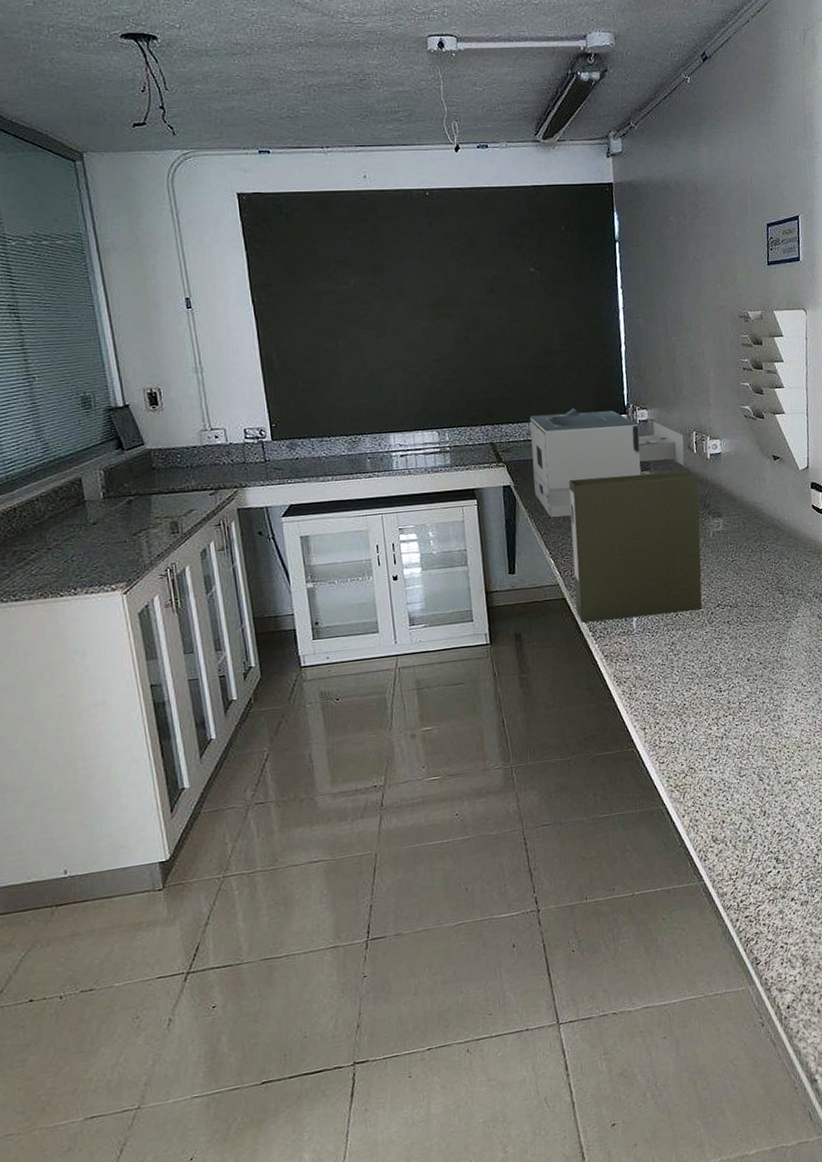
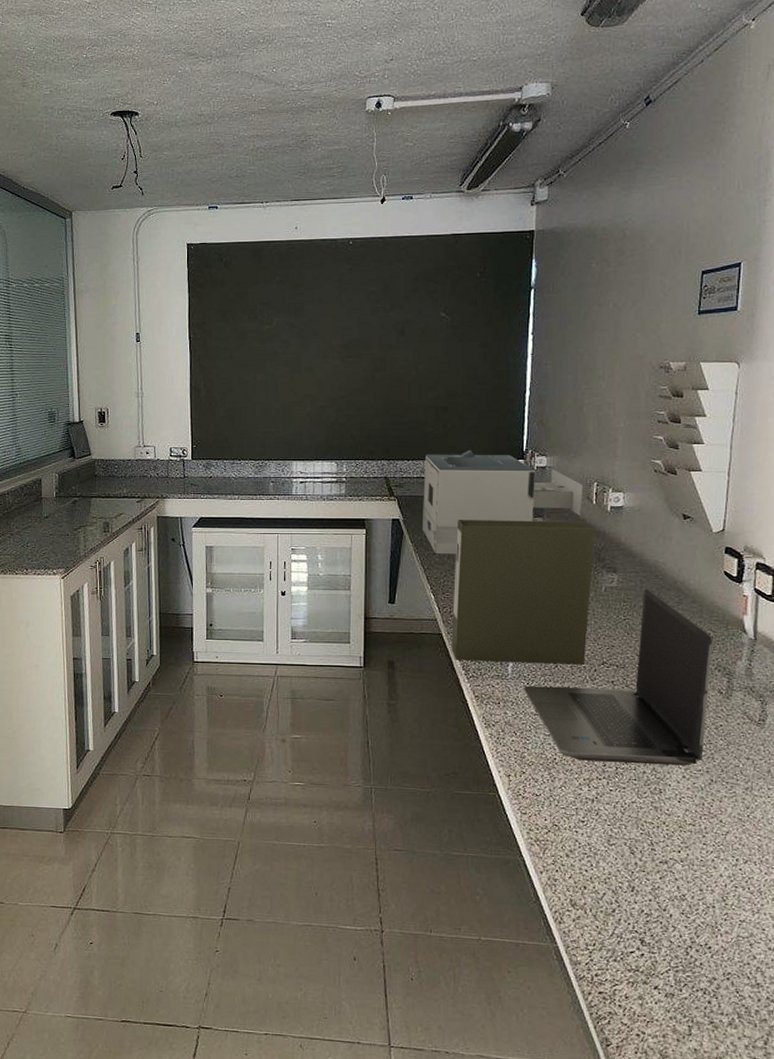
laptop computer: none [649,528,811,702] -> present [524,588,712,766]

